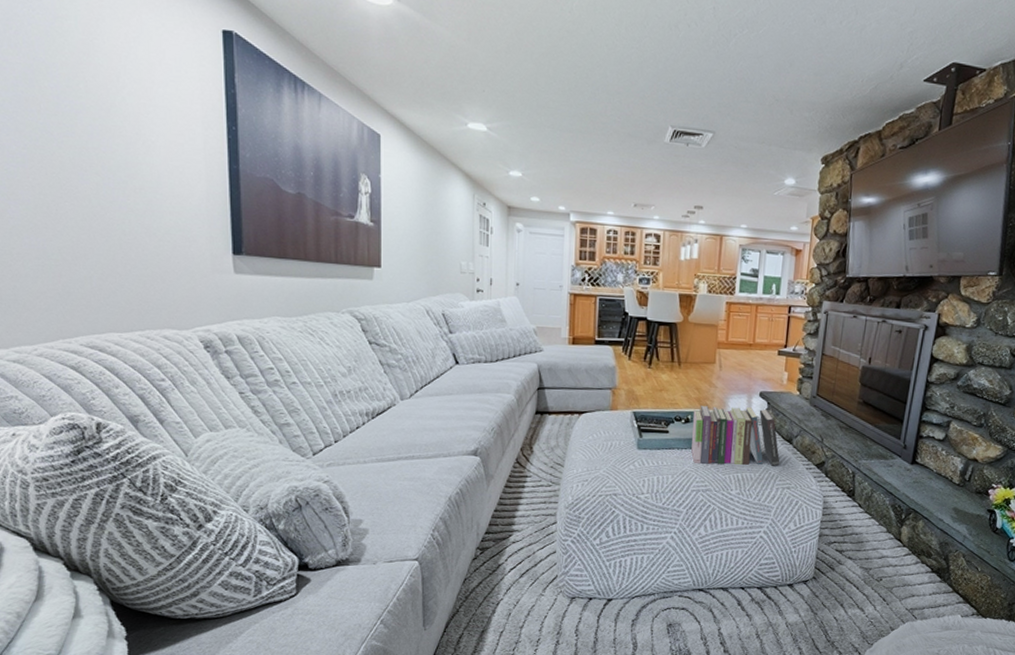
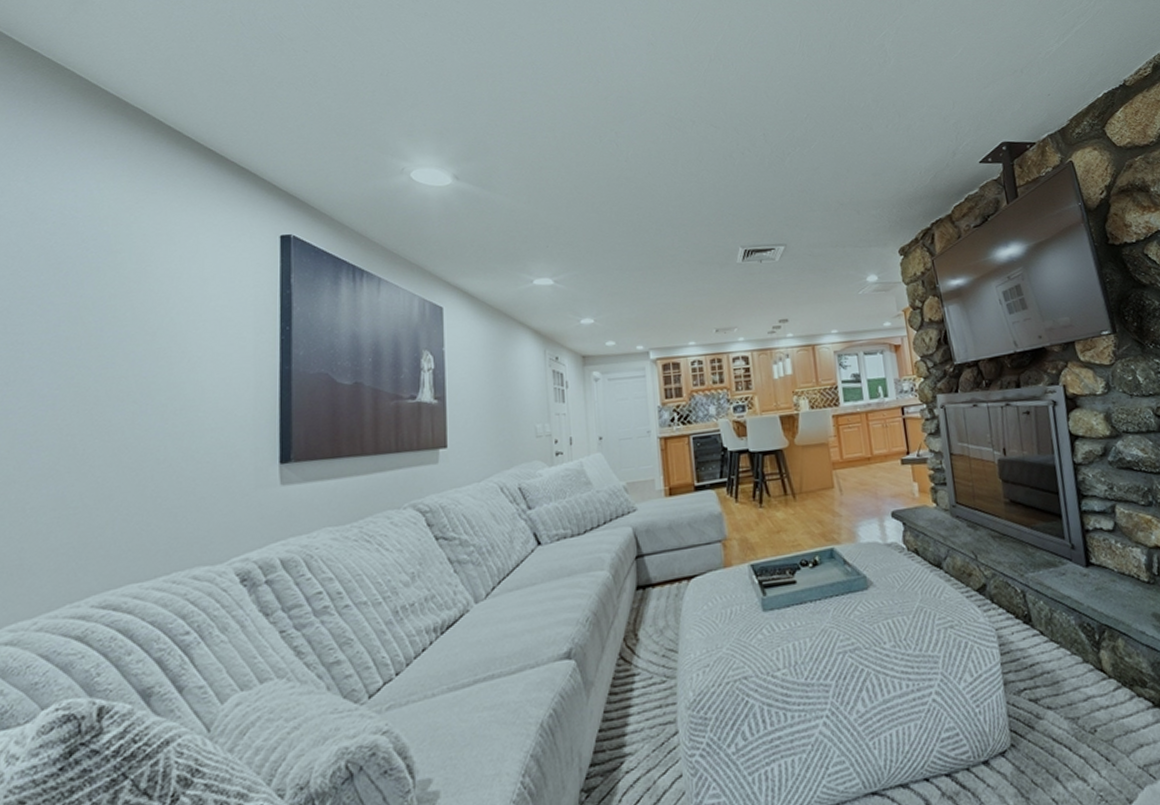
books: present [691,404,780,466] -> none [820,531,935,617]

